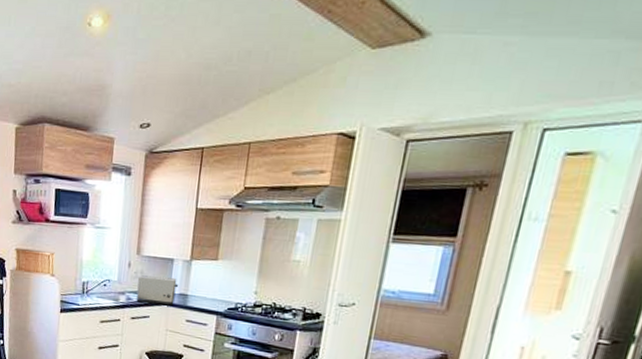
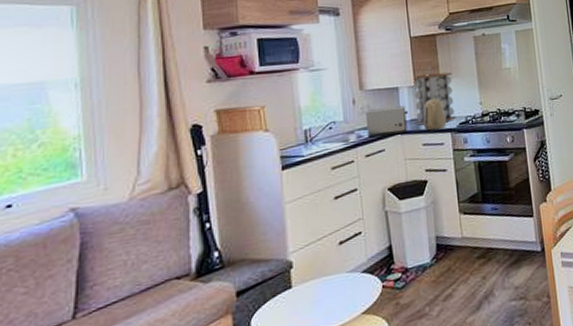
spice rack: none [184,243,232,304] -> present [413,66,456,124]
kettle: none [190,277,216,310] -> present [423,98,447,131]

